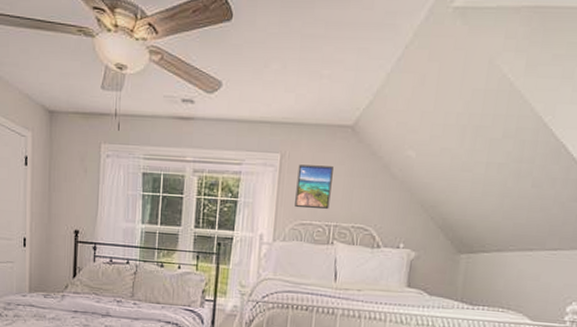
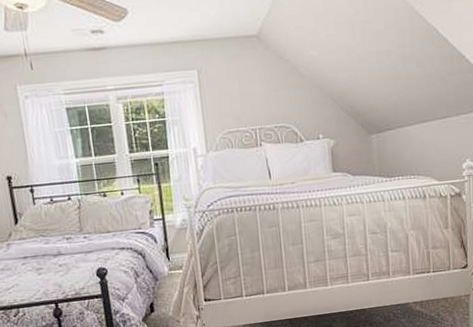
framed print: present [295,164,334,210] -> none [216,75,252,118]

